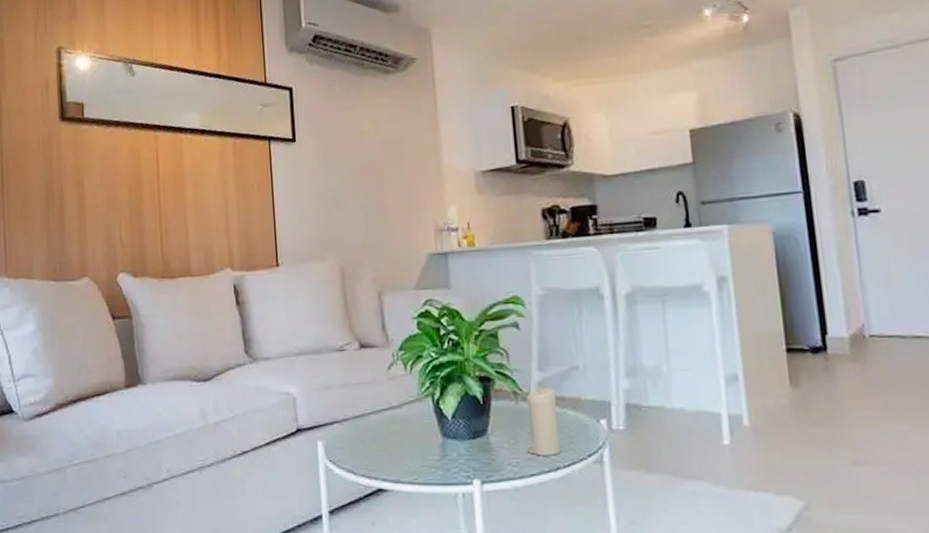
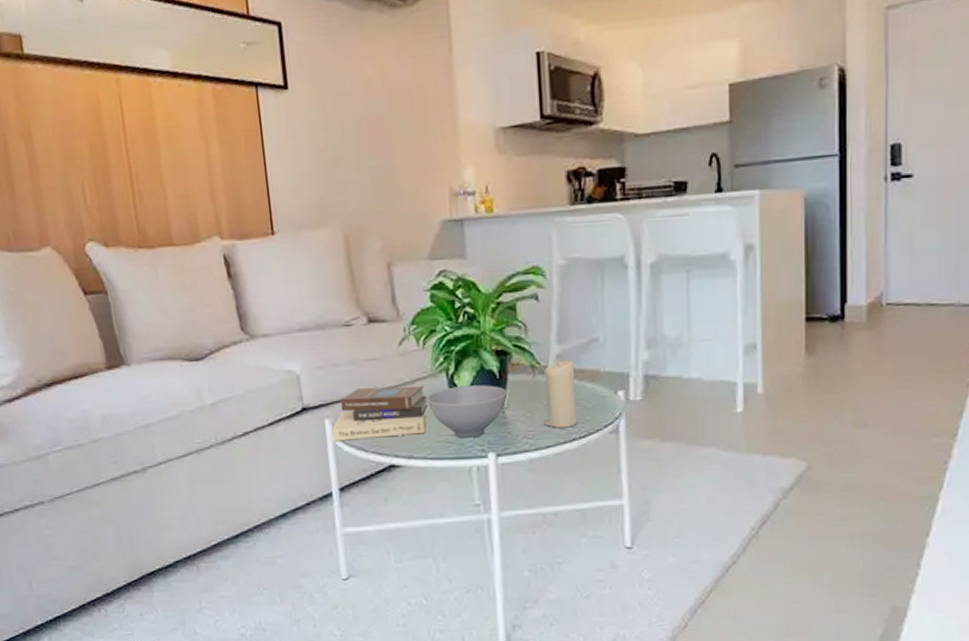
books: none [323,409,415,463] -> present [331,385,428,441]
bowl: none [413,410,491,464] -> present [426,385,507,438]

